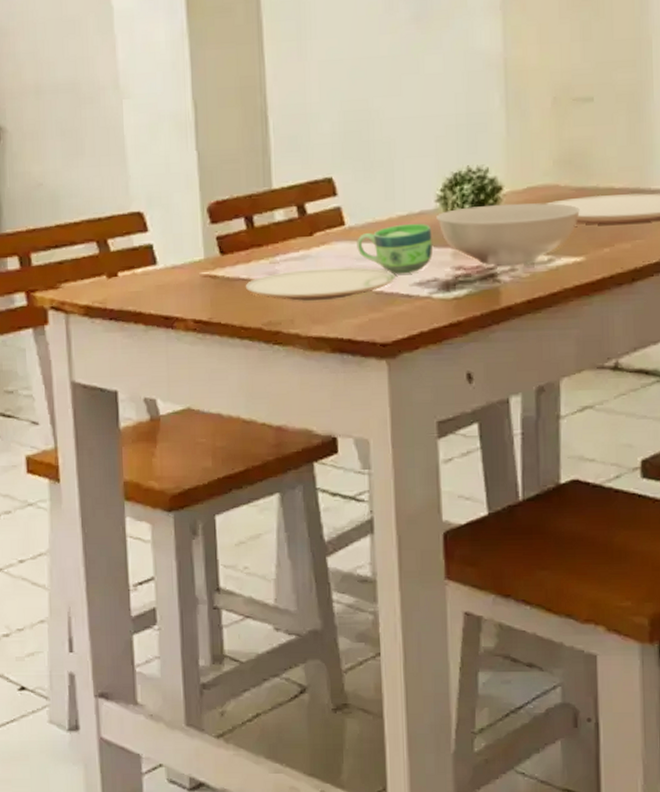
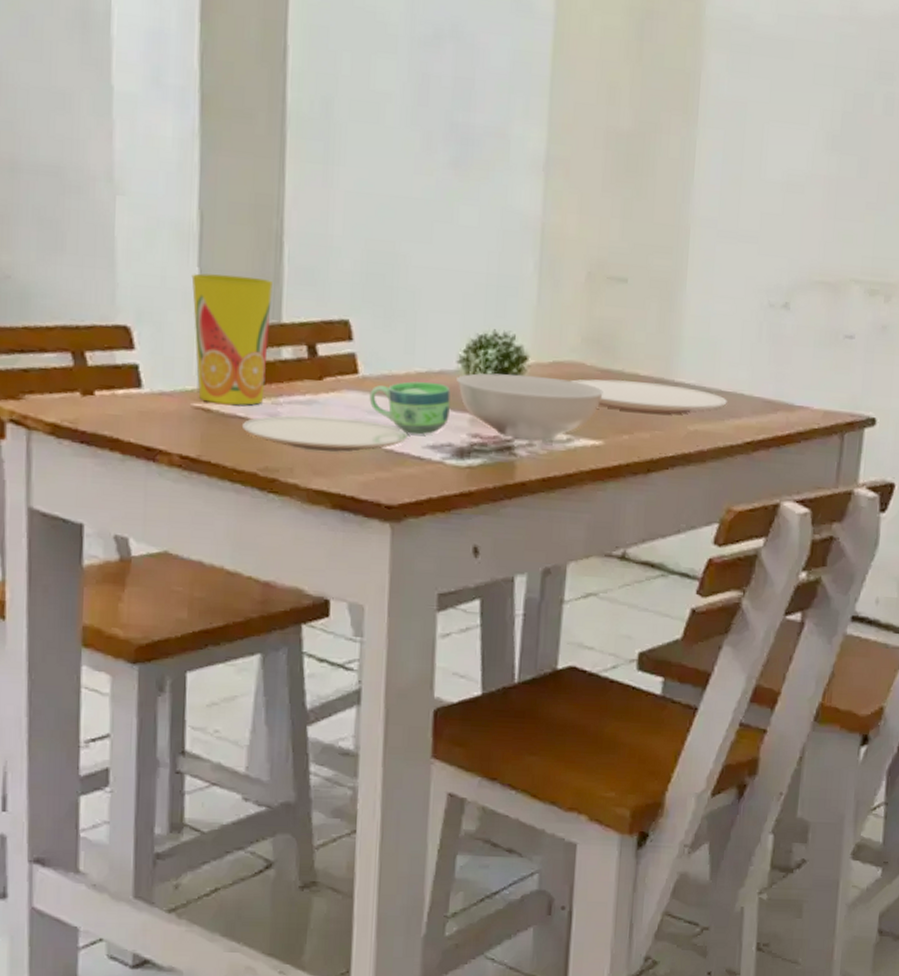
cup: none [191,151,263,270] -> present [191,273,272,405]

